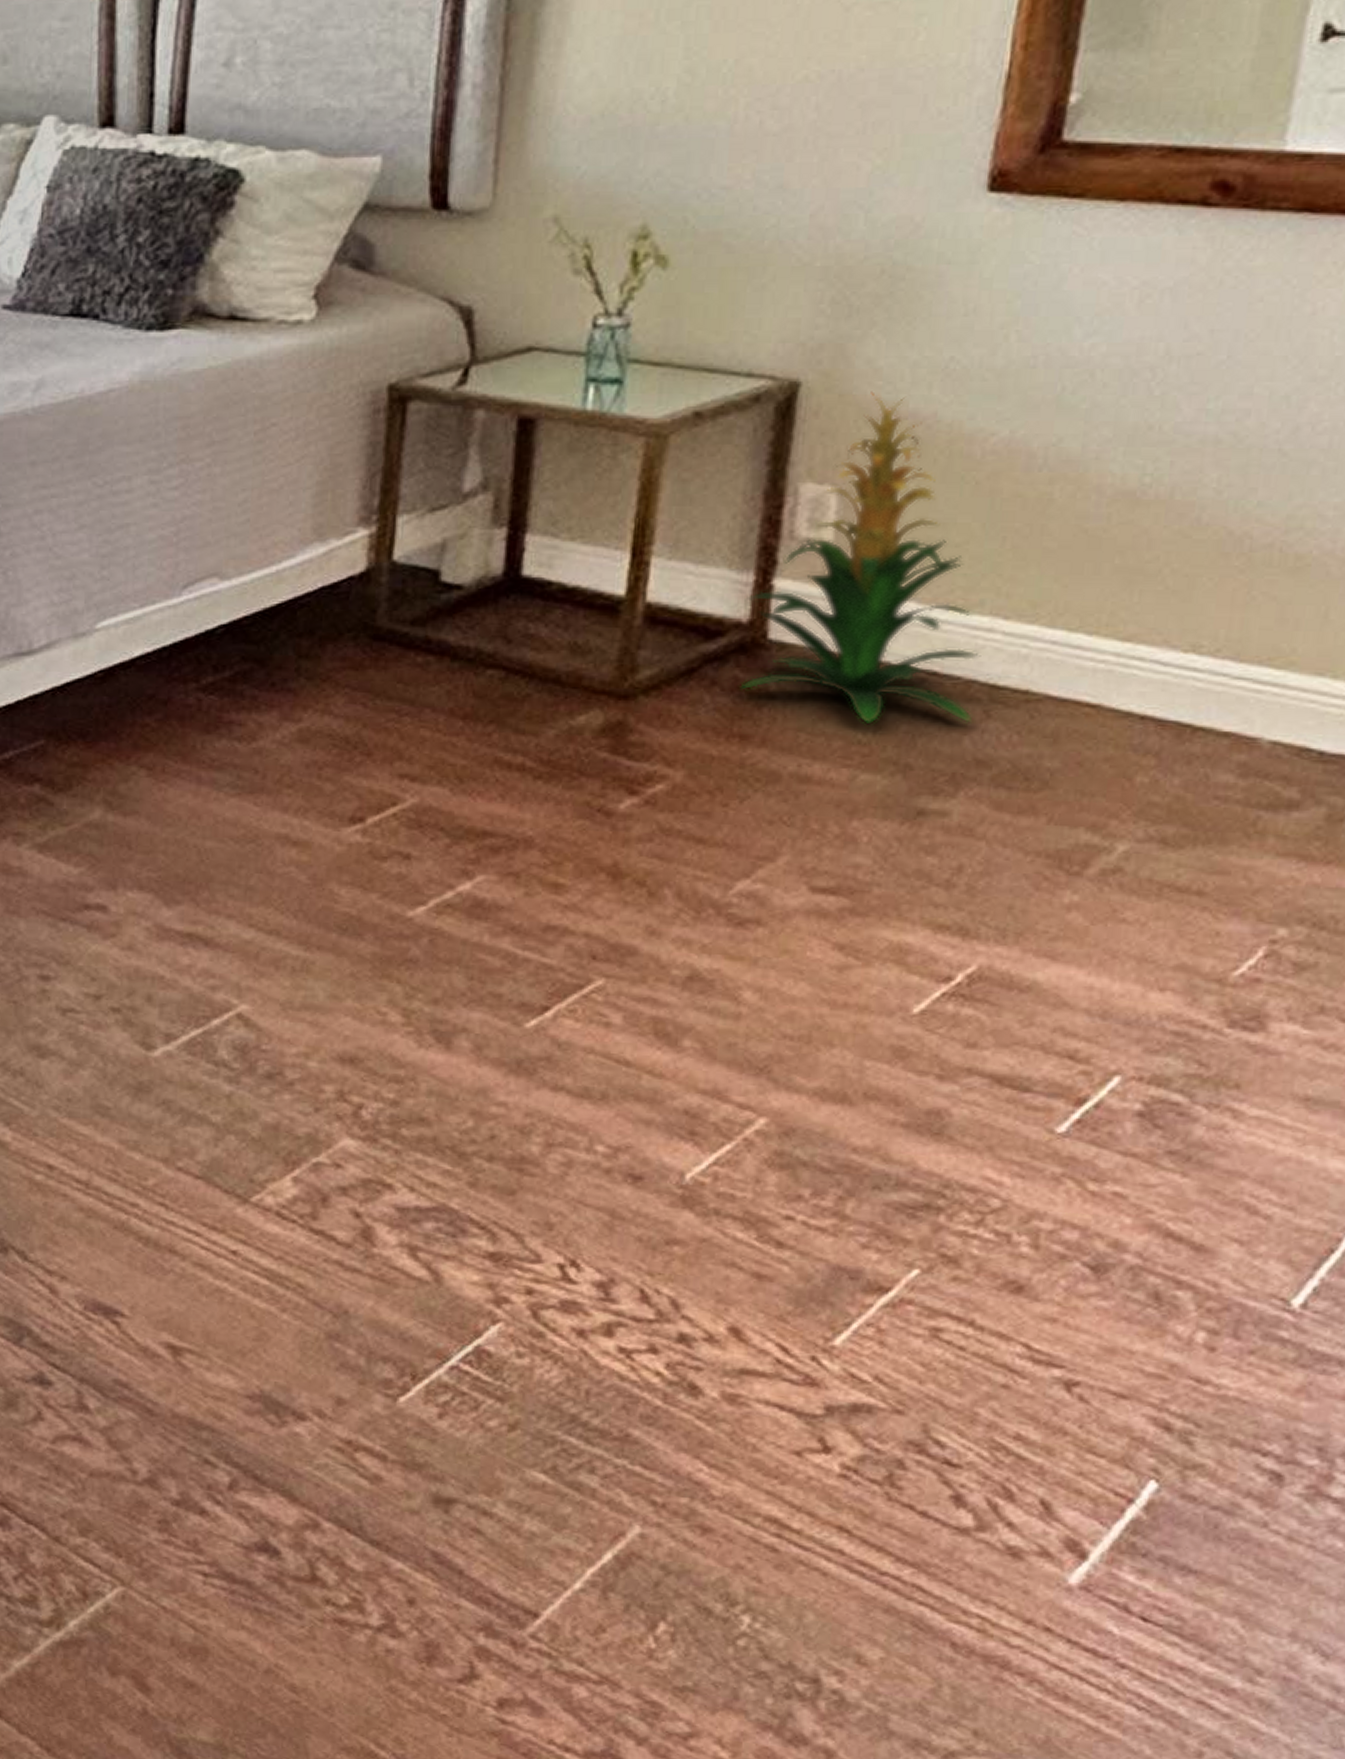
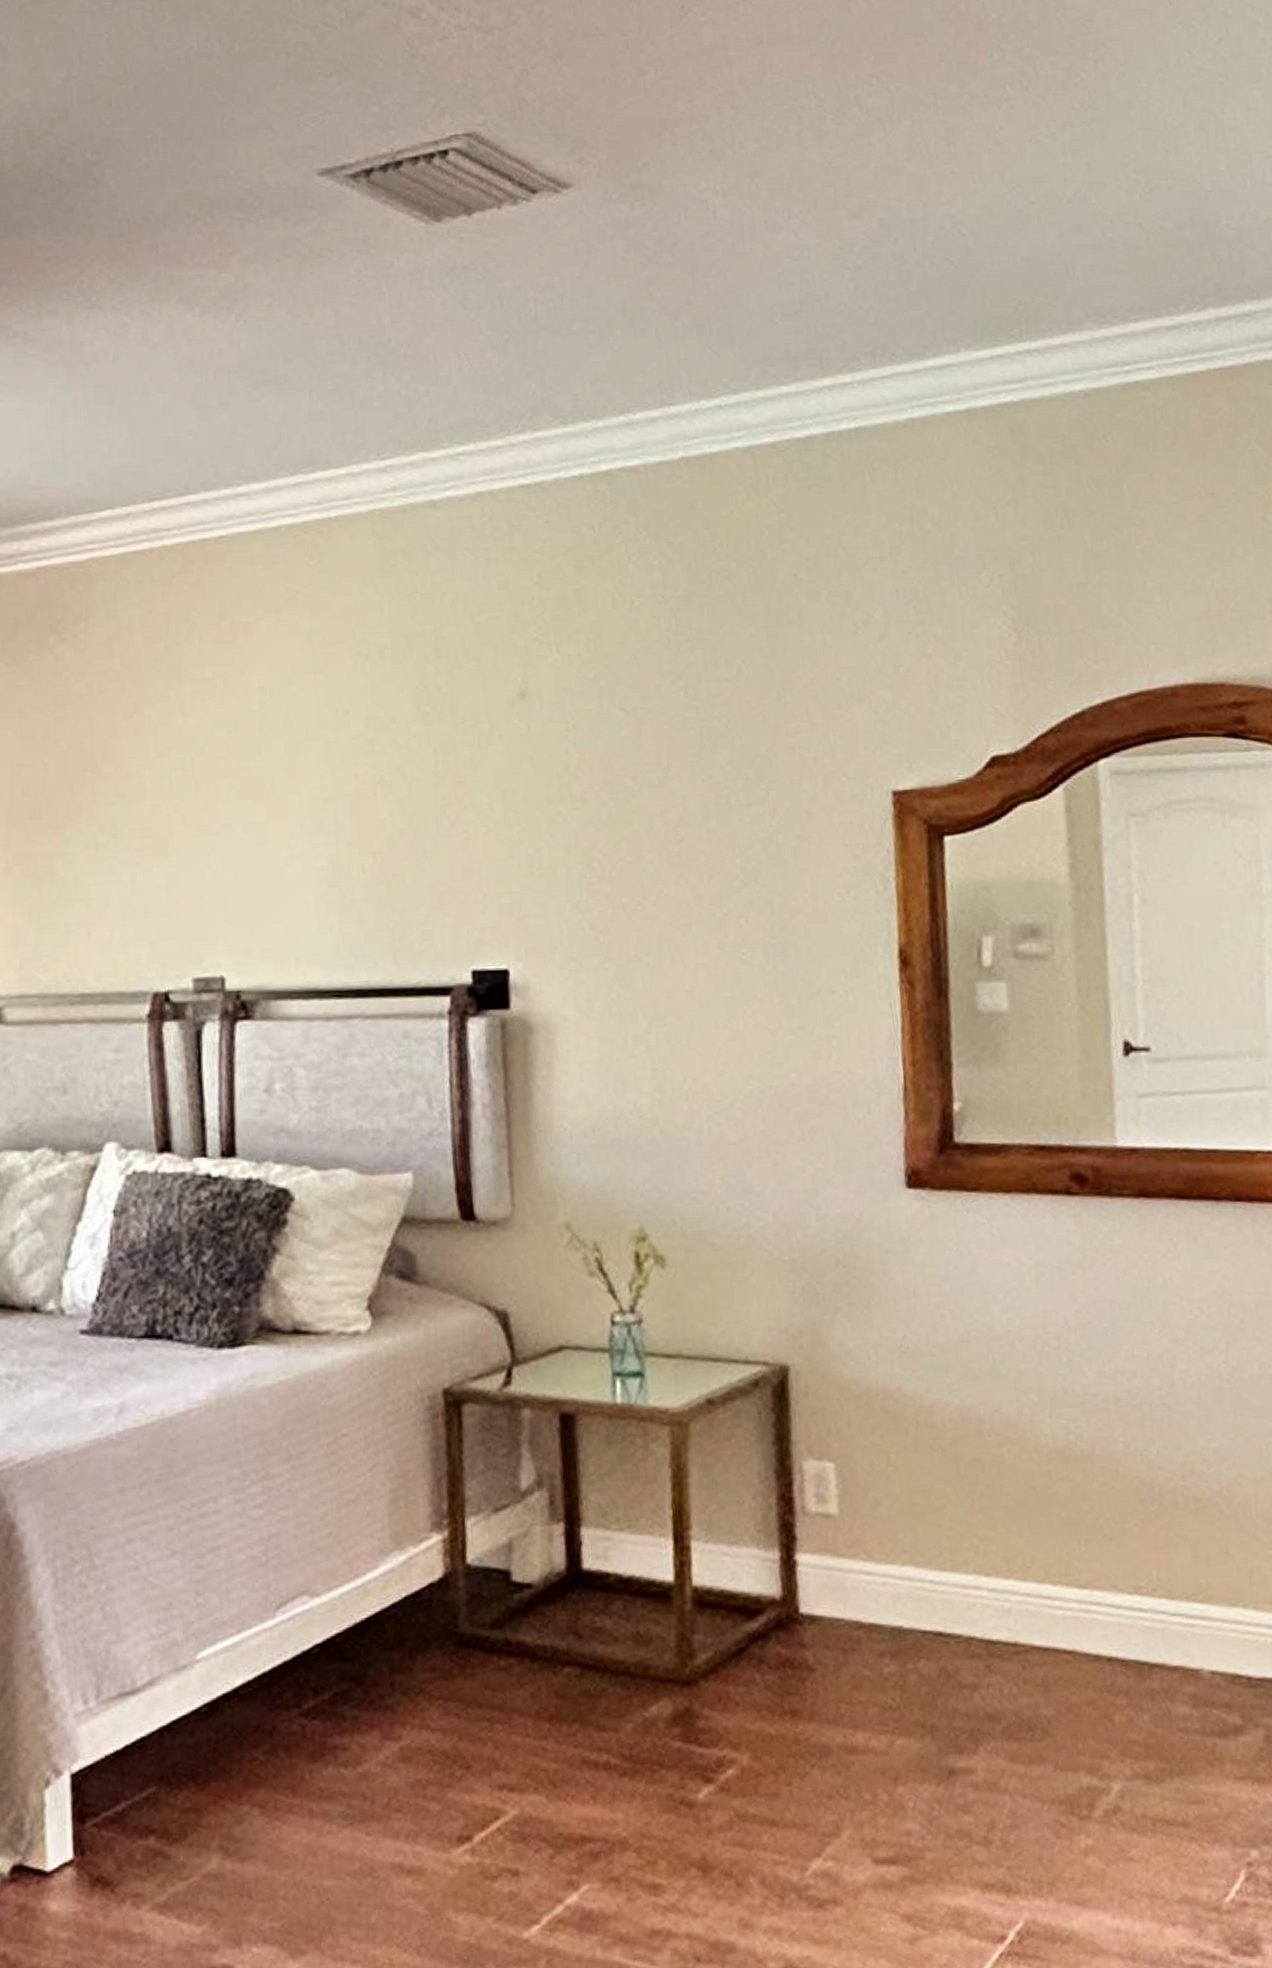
indoor plant: present [740,391,981,724] -> none [775,1371,977,1688]

